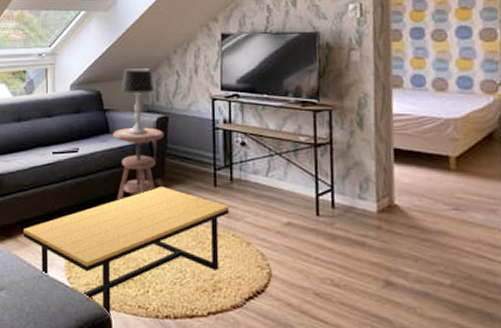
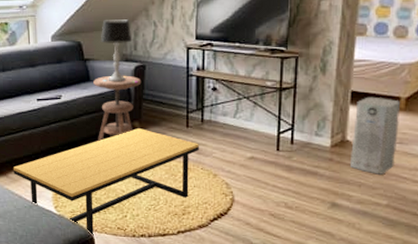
air purifier: none [401,155,453,247] -> present [349,96,400,175]

